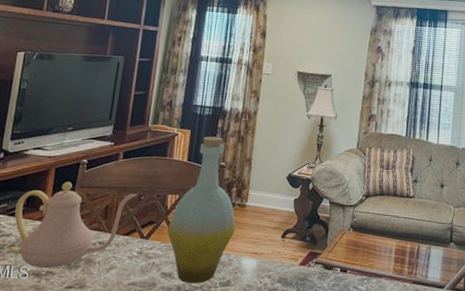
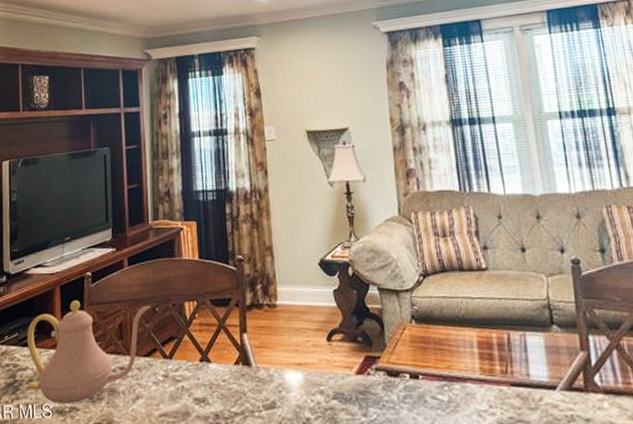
bottle: present [166,136,236,283] -> none [190,224,270,409]

